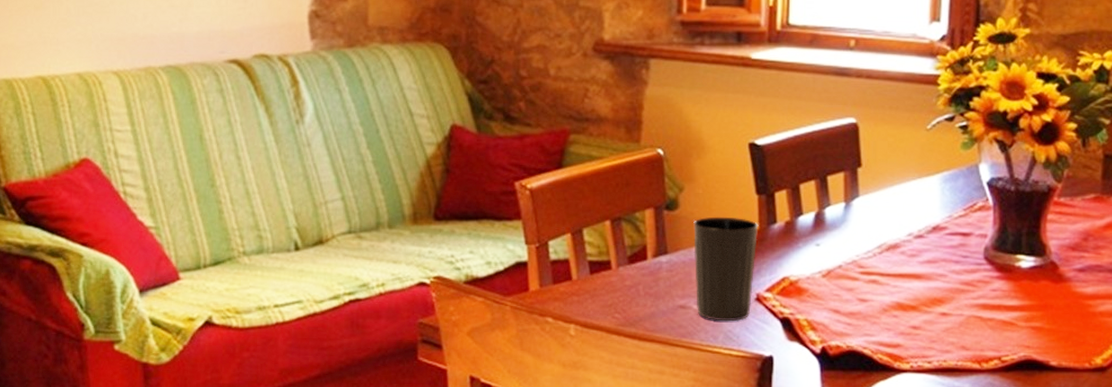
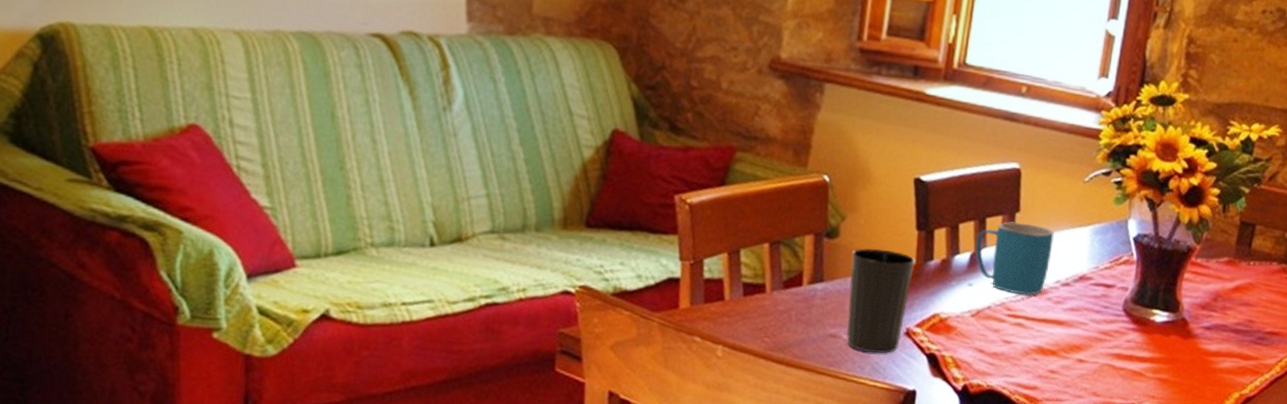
mug: none [820,176,901,251] -> present [976,221,1055,296]

